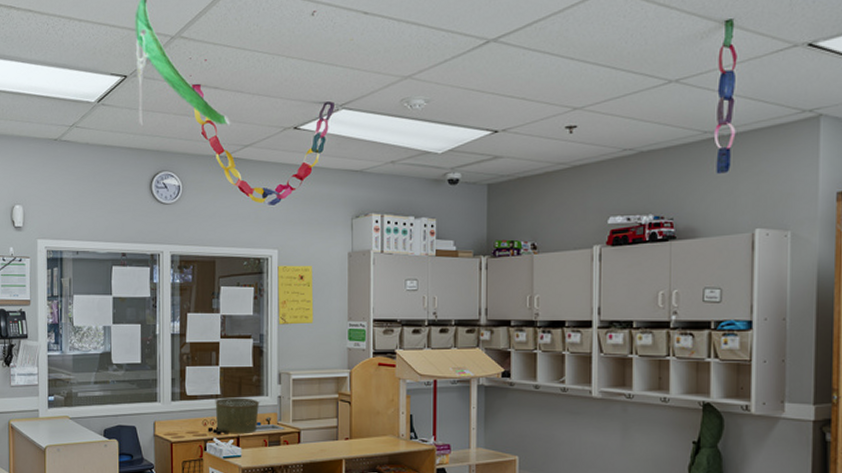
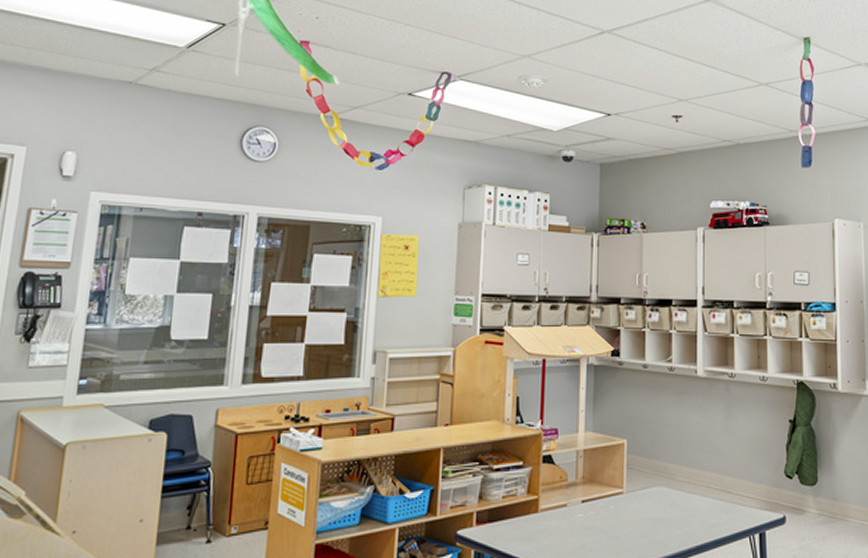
basket: present [215,397,260,435] -> none [295,379,350,423]

